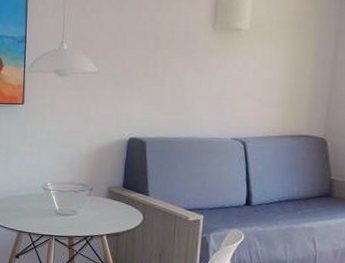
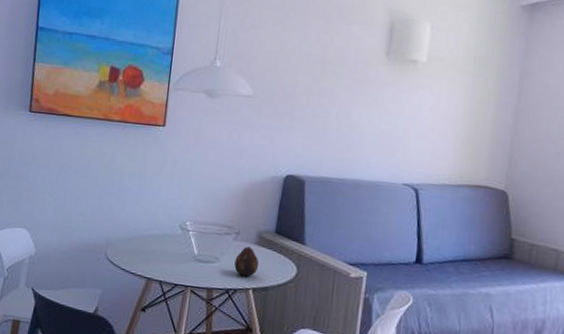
fruit: none [90,199,111,225] -> present [234,246,259,277]

